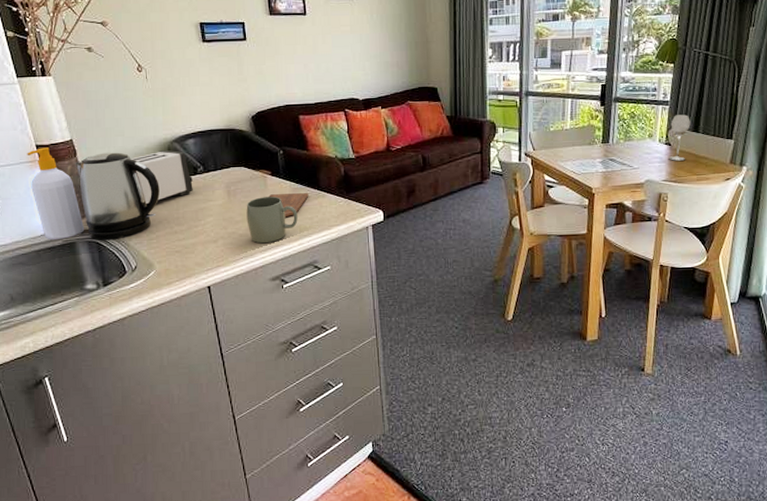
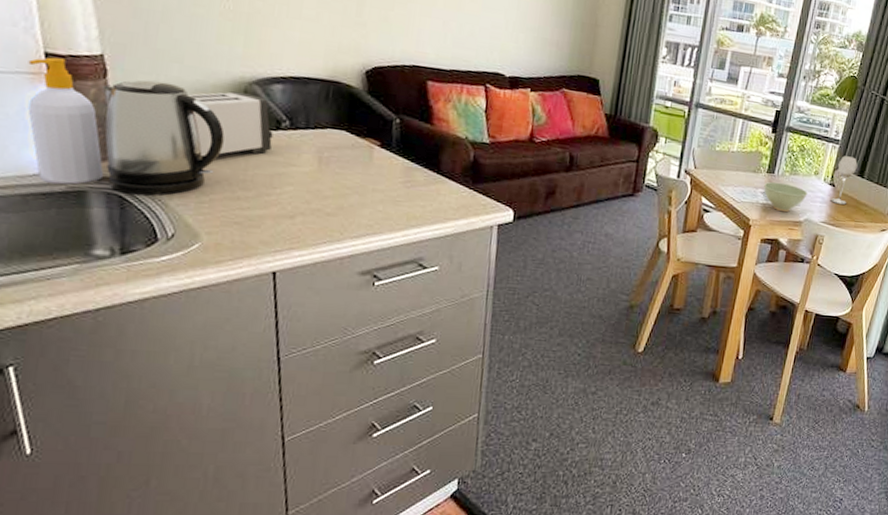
mug: present [246,197,298,244] -> none [338,171,408,229]
cutting board: present [268,193,309,218] -> none [372,170,426,201]
bowl: none [601,150,645,177] -> present [764,181,808,213]

